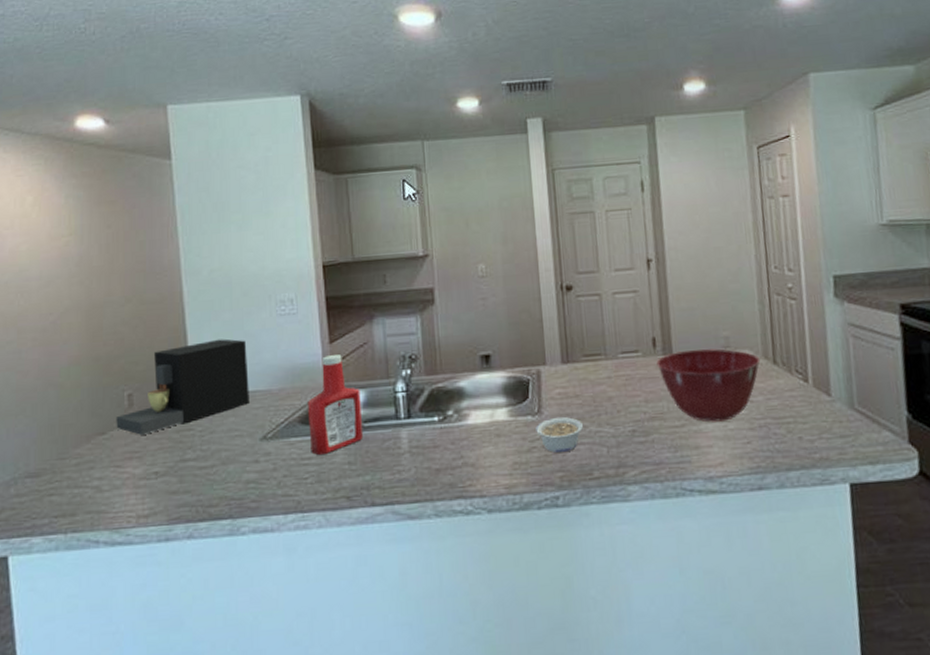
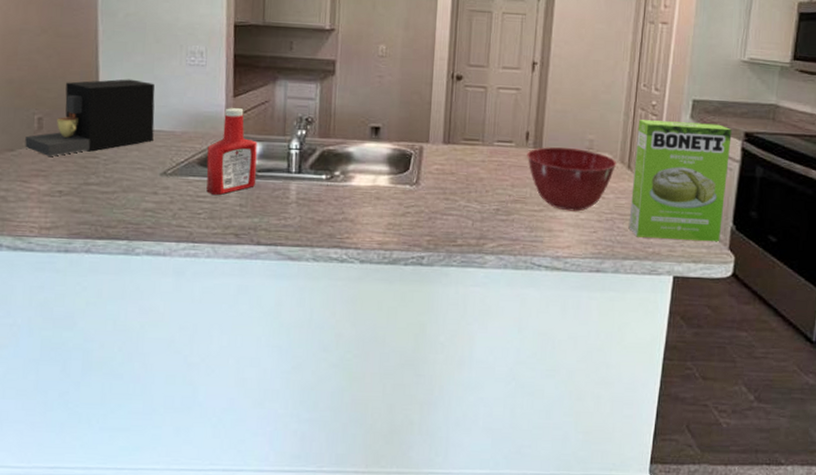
legume: present [536,417,584,453] -> none [412,190,455,221]
cake mix box: none [776,299,897,442] -> present [628,120,732,242]

